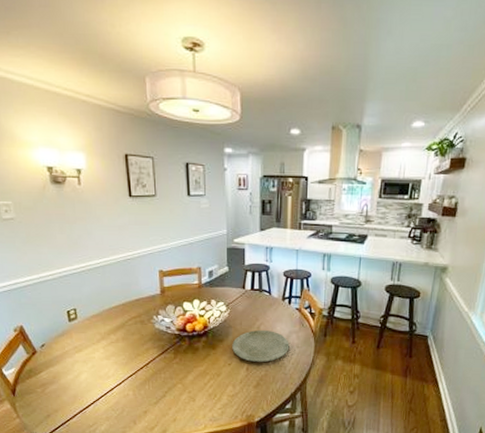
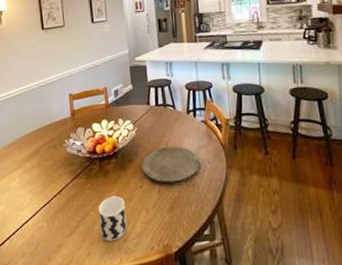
cup: none [185,371,213,410] -> present [98,196,127,241]

